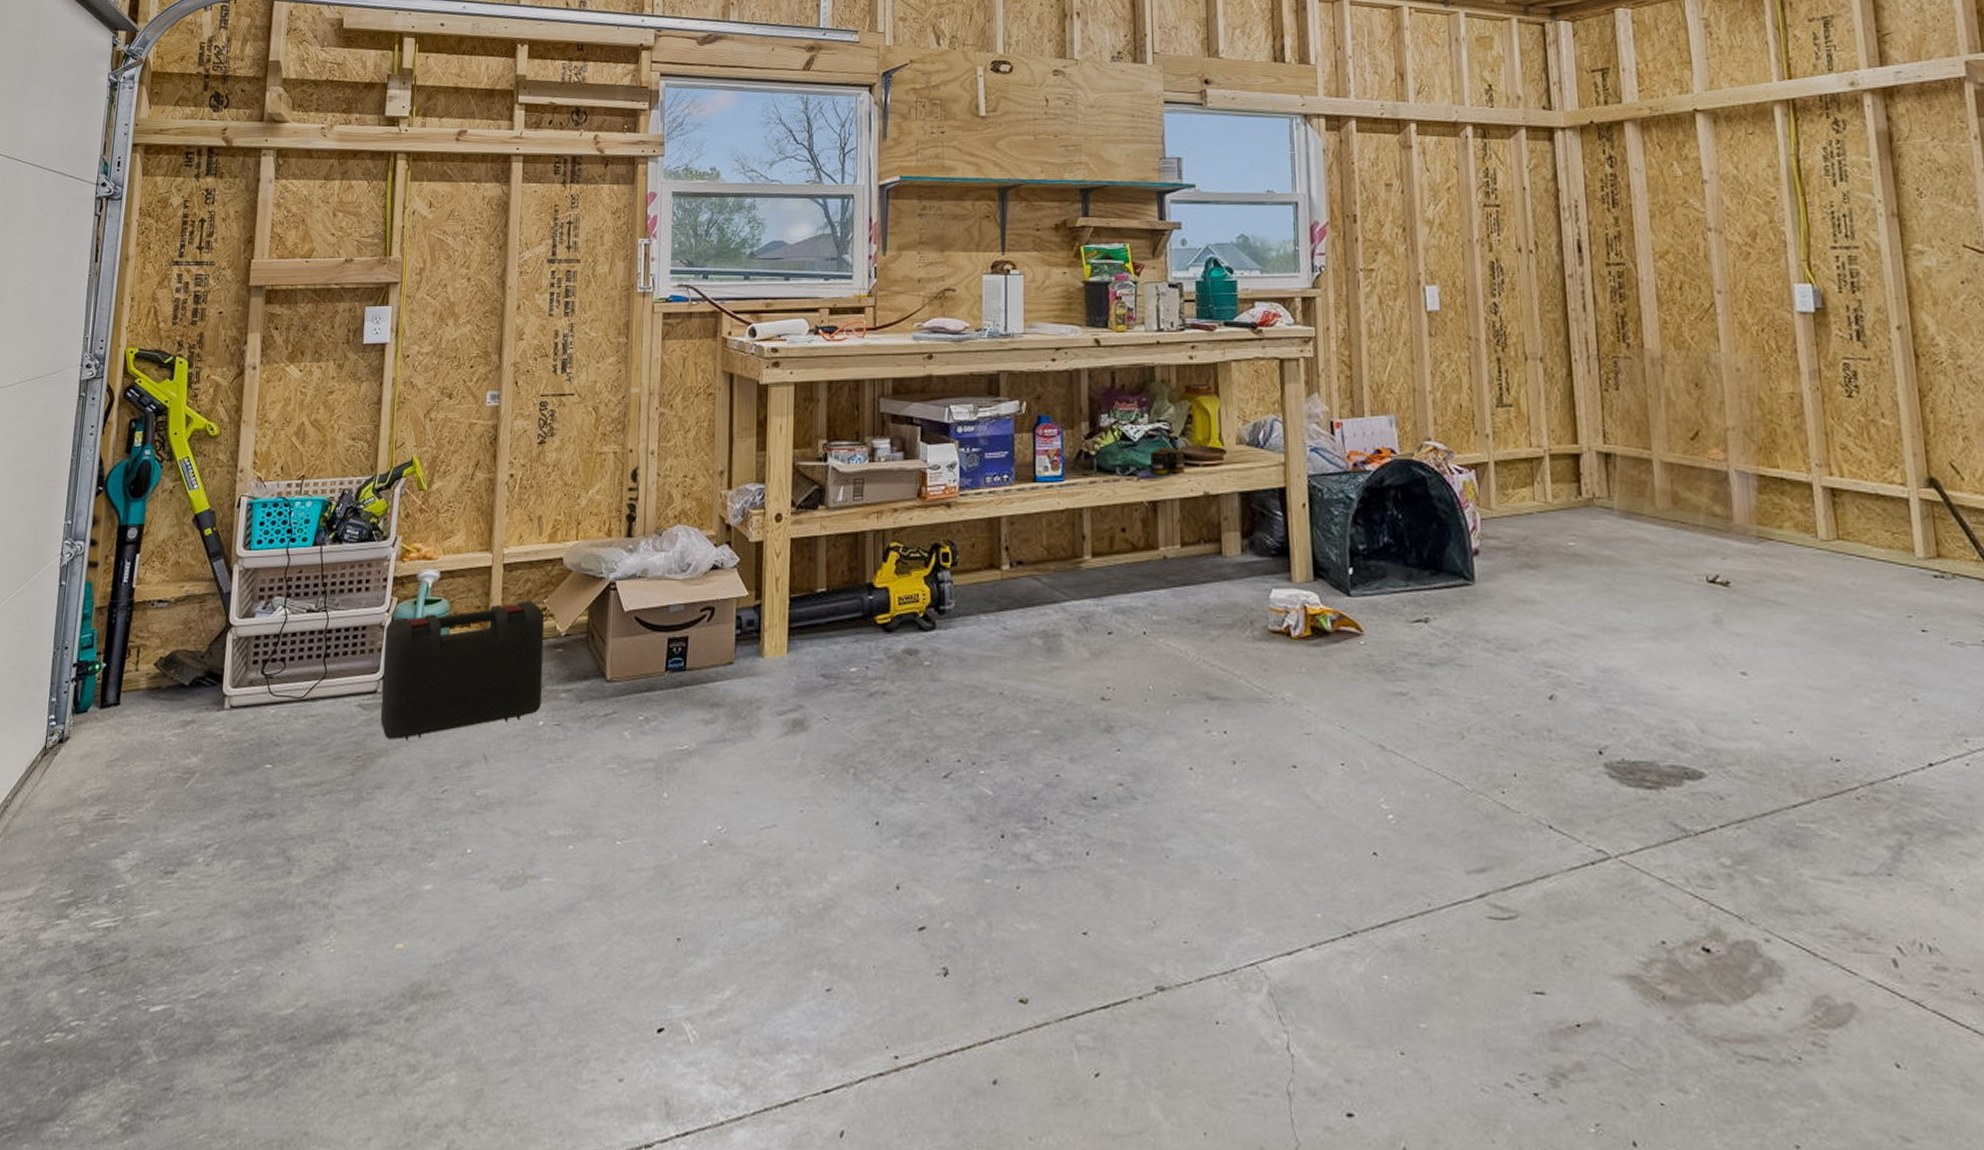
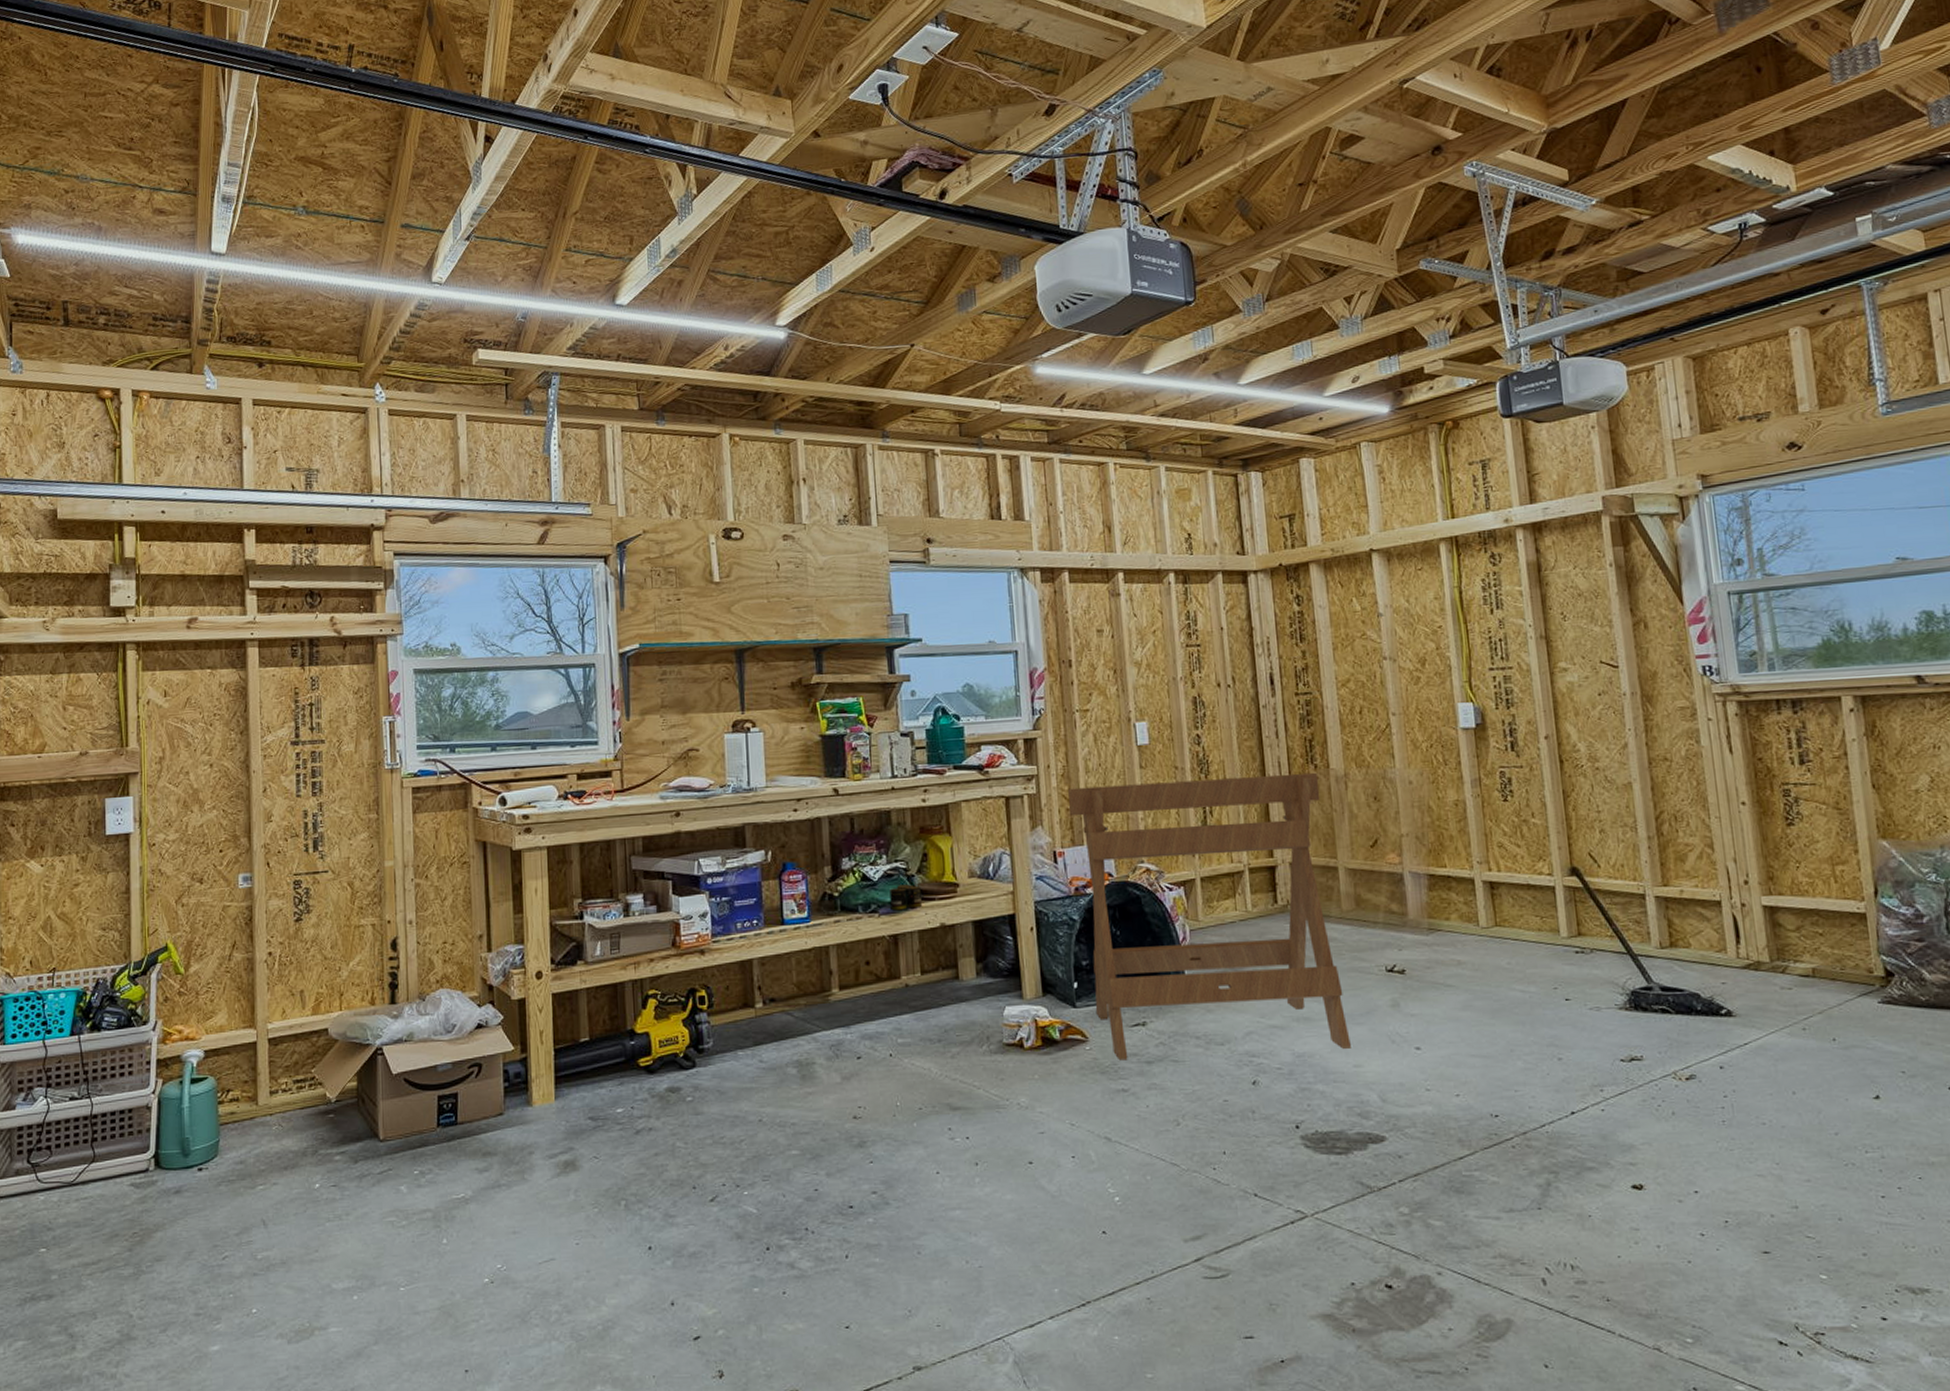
tool box: present [380,600,545,740] -> none [153,1071,316,1214]
sawhorse: none [1349,352,1665,669] -> present [1068,772,1351,1061]

